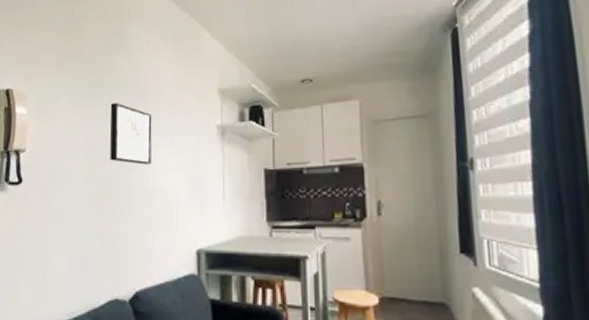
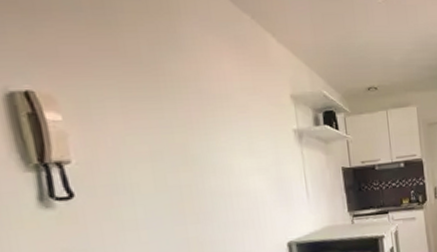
wall art: present [110,102,152,165] -> none [172,107,230,170]

